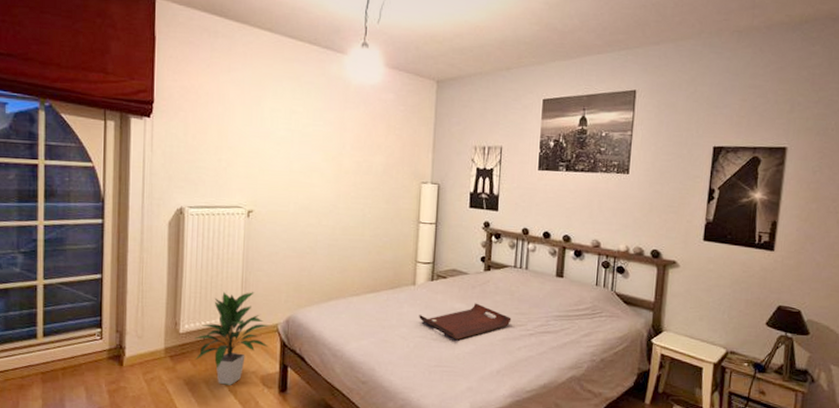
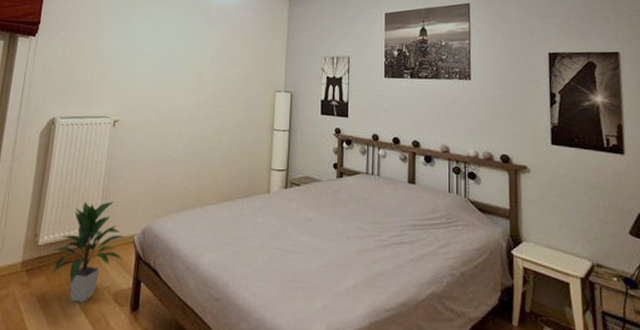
serving tray: present [419,303,512,340] -> none [273,211,366,251]

